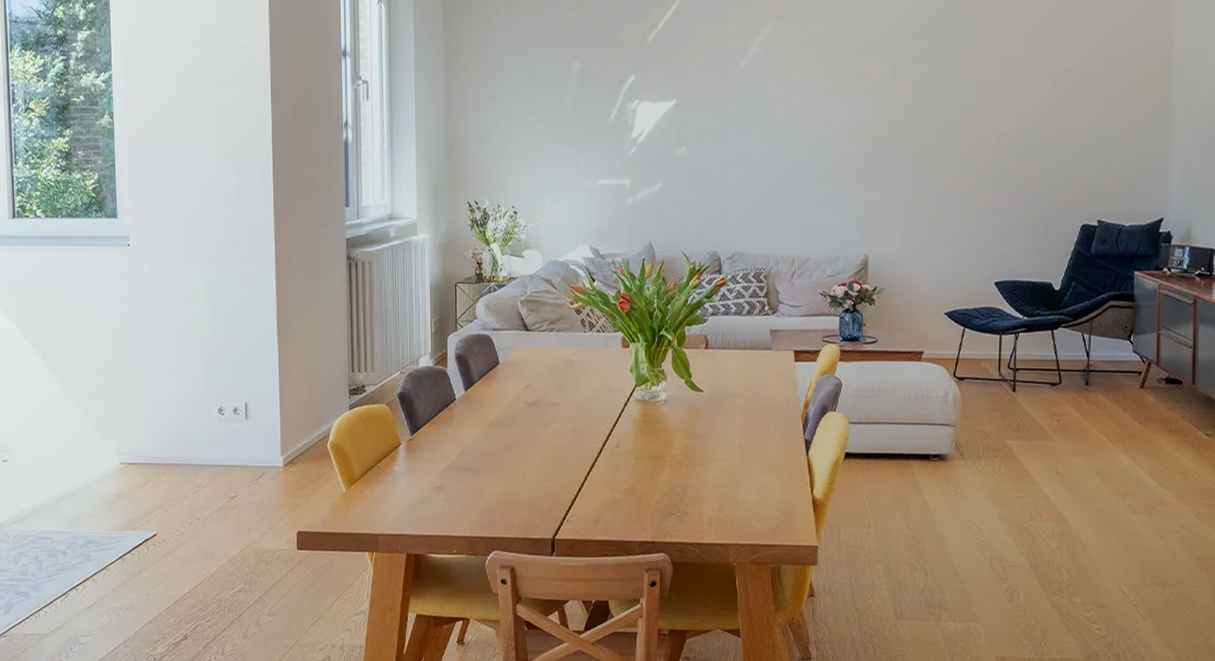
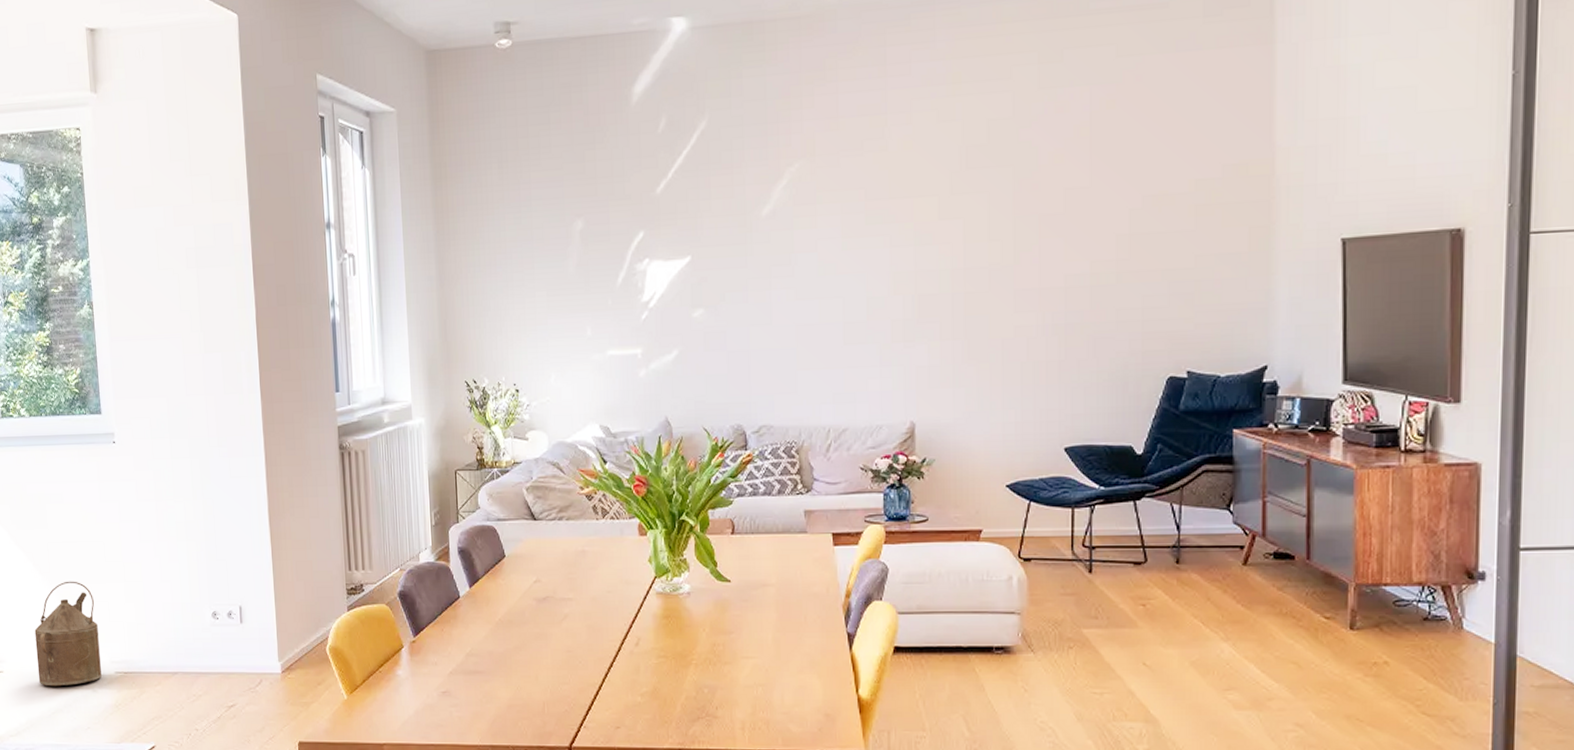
watering can: none [41,375,106,476] -> present [34,581,102,687]

